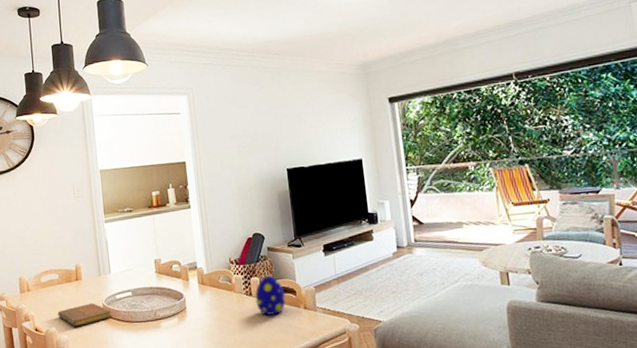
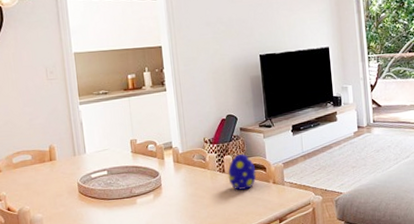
notebook: present [58,303,111,327] -> none [31,182,87,206]

